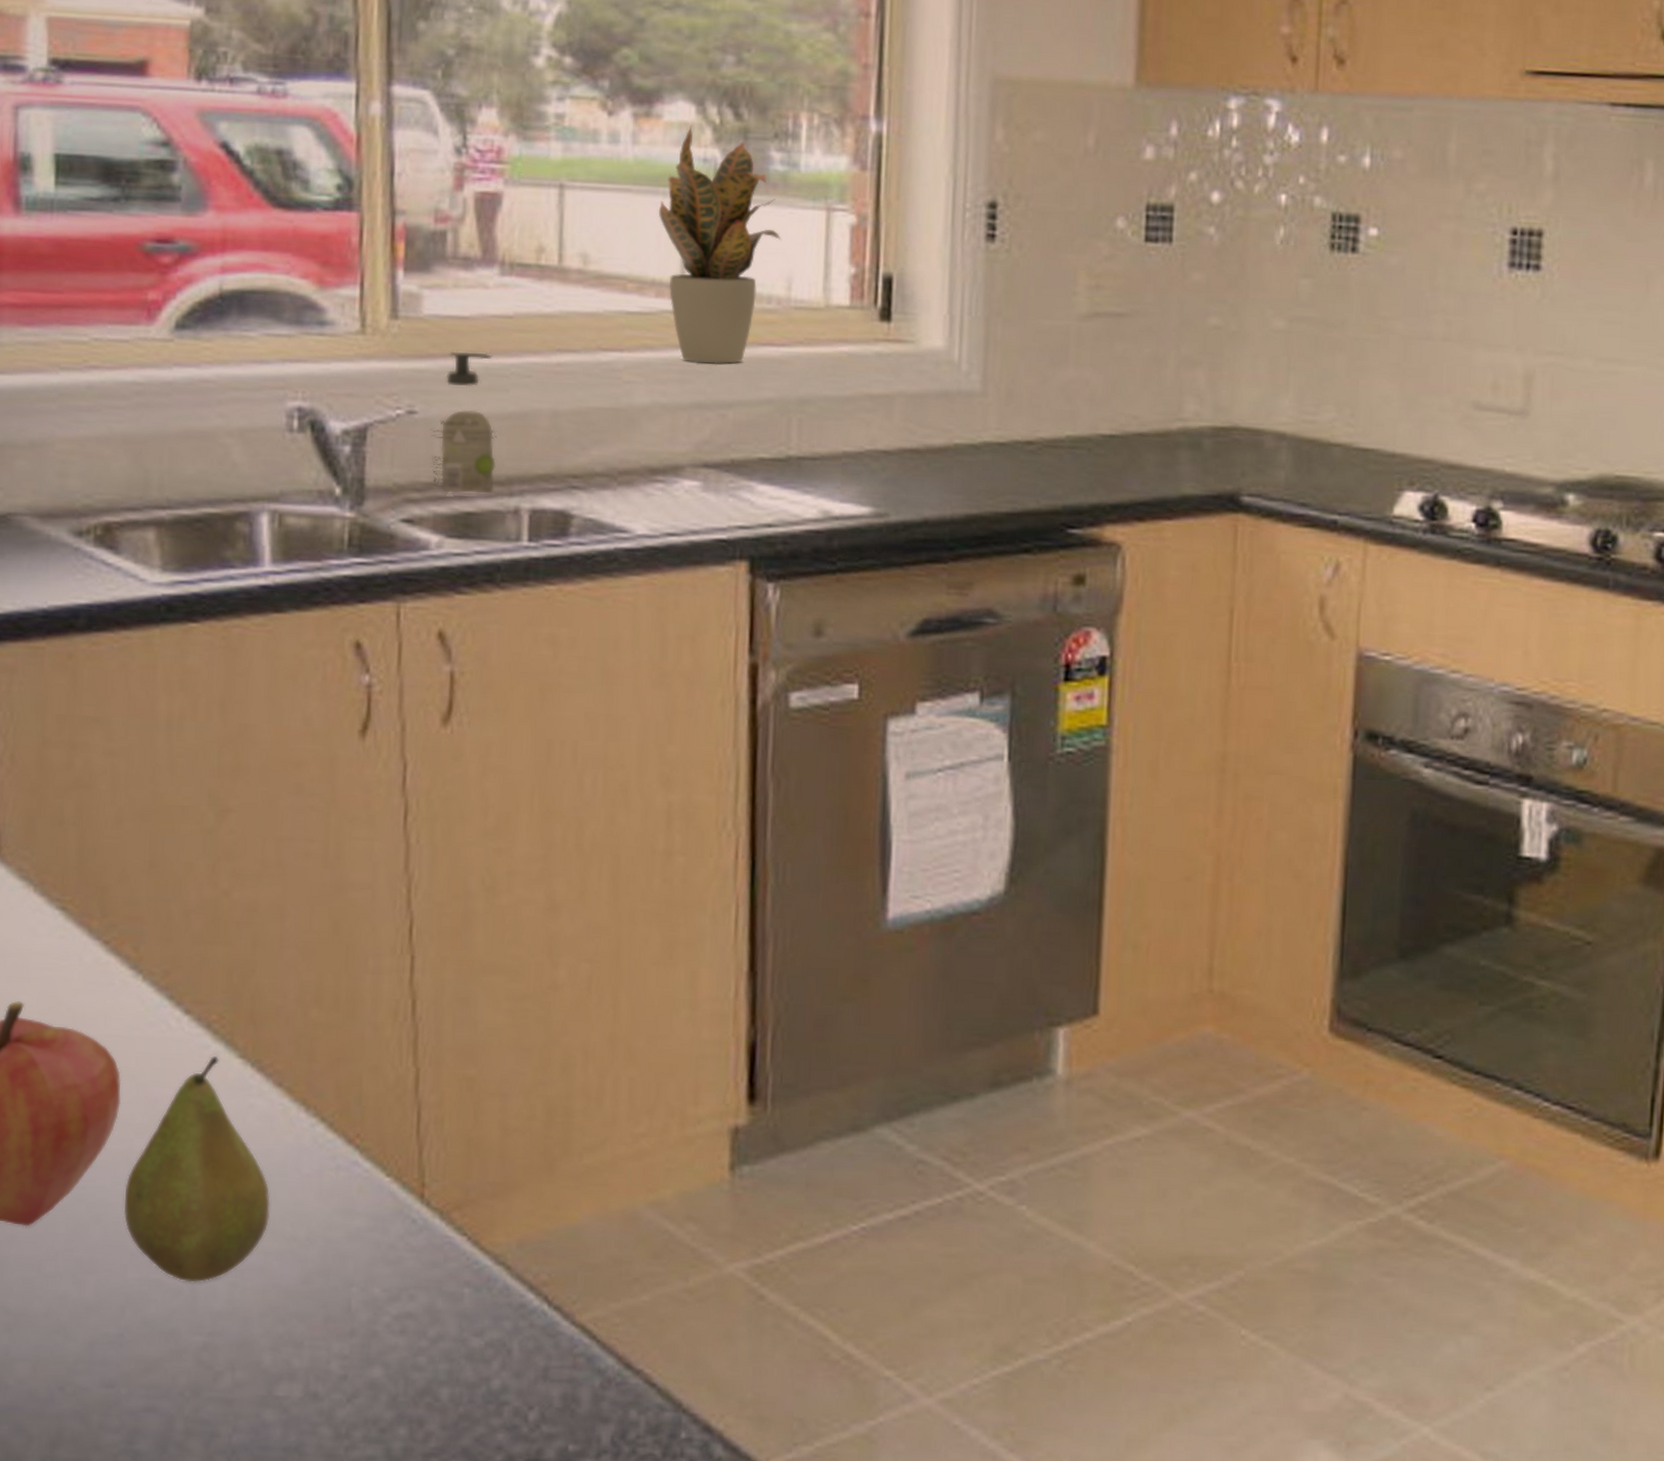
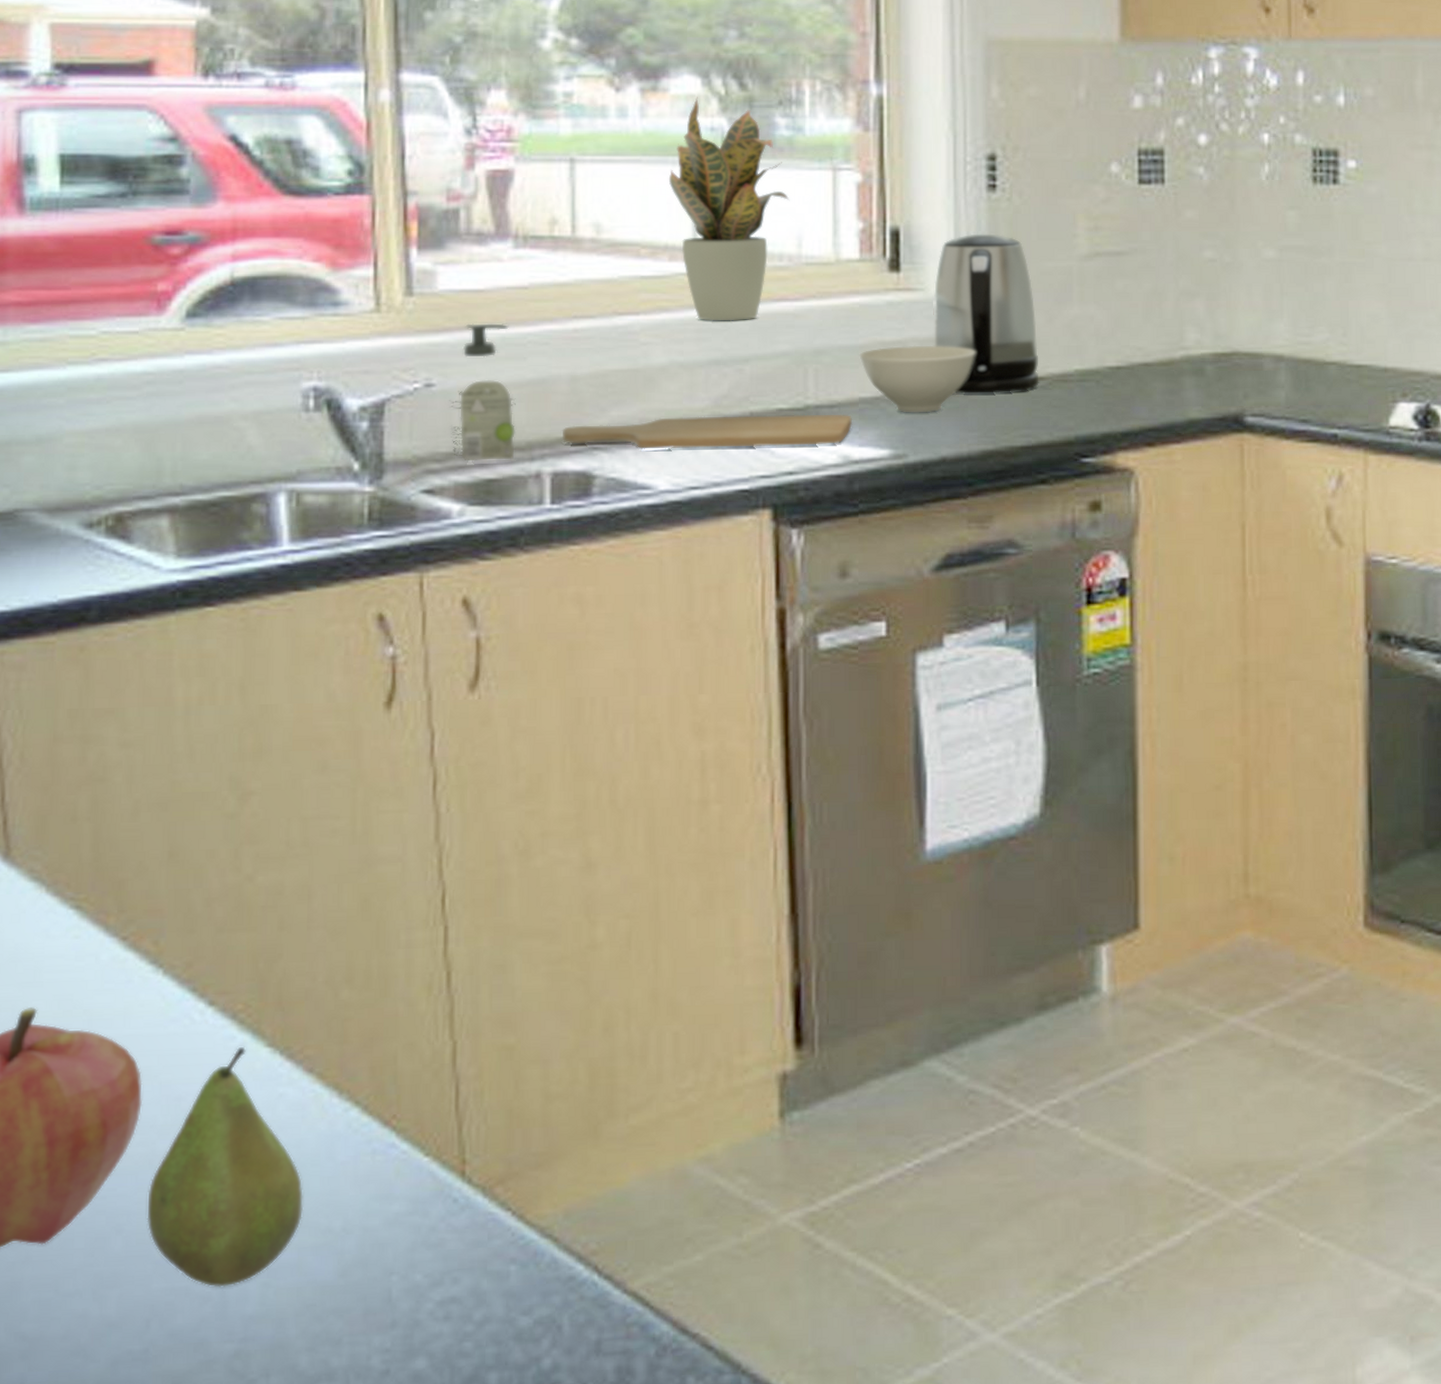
chopping board: none [541,460,835,498] -> present [562,414,853,449]
bowl: none [844,400,965,472] -> present [859,345,976,413]
kettle: none [921,285,1029,456] -> present [933,234,1039,393]

